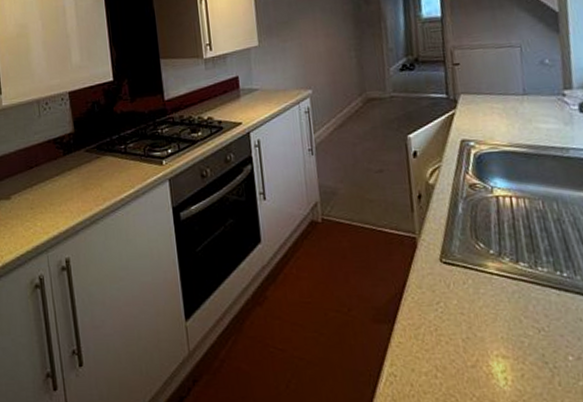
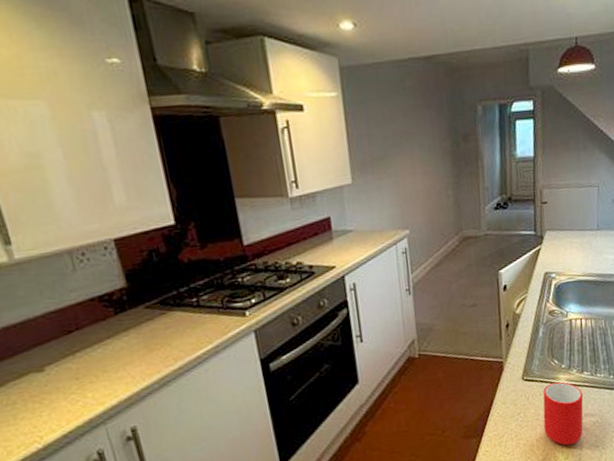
cup: none [467,270,524,354] -> present [543,381,584,445]

